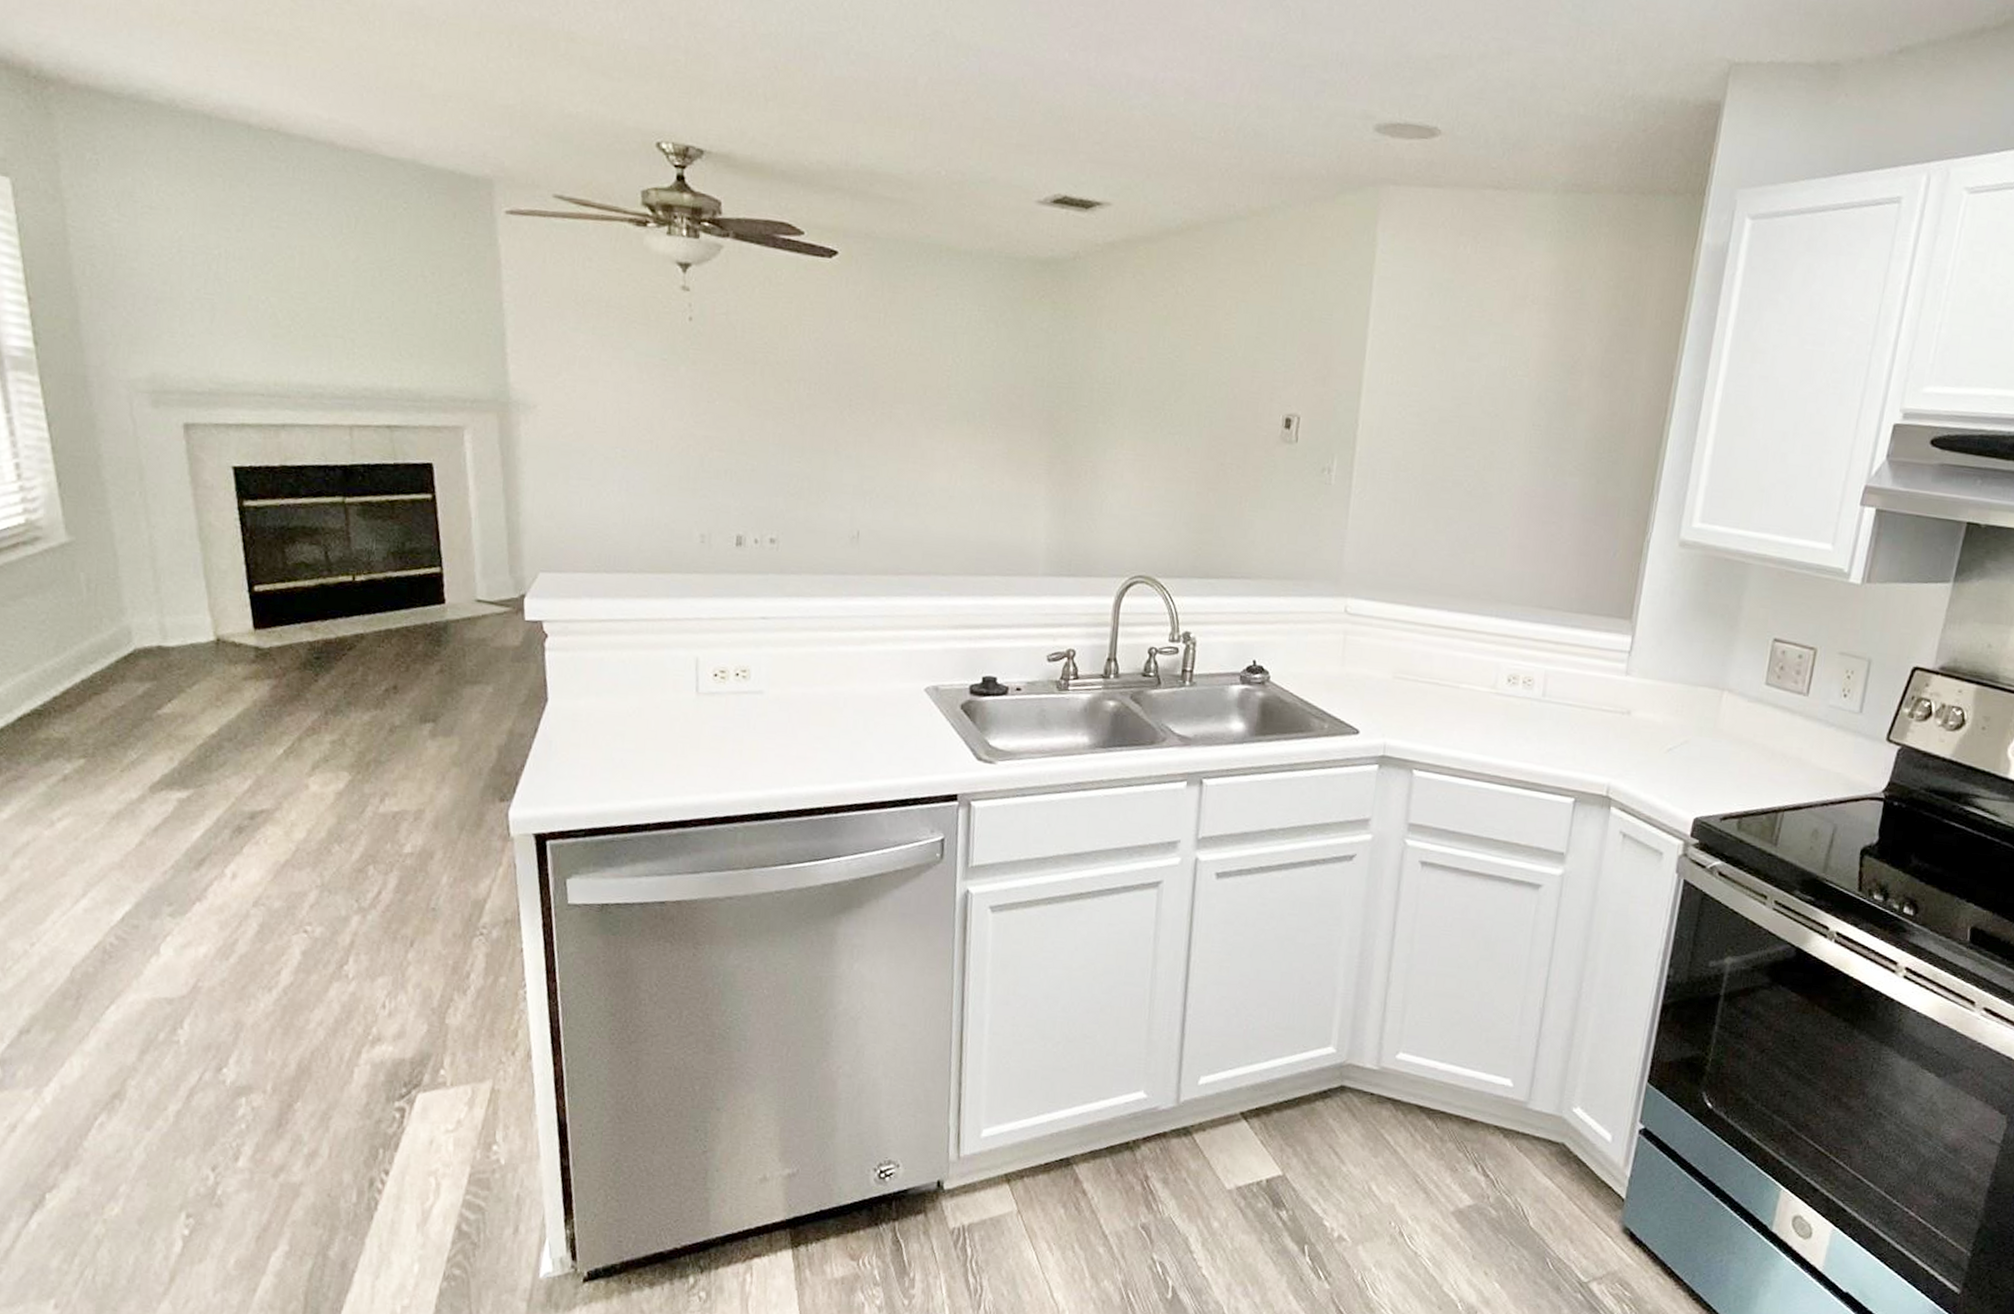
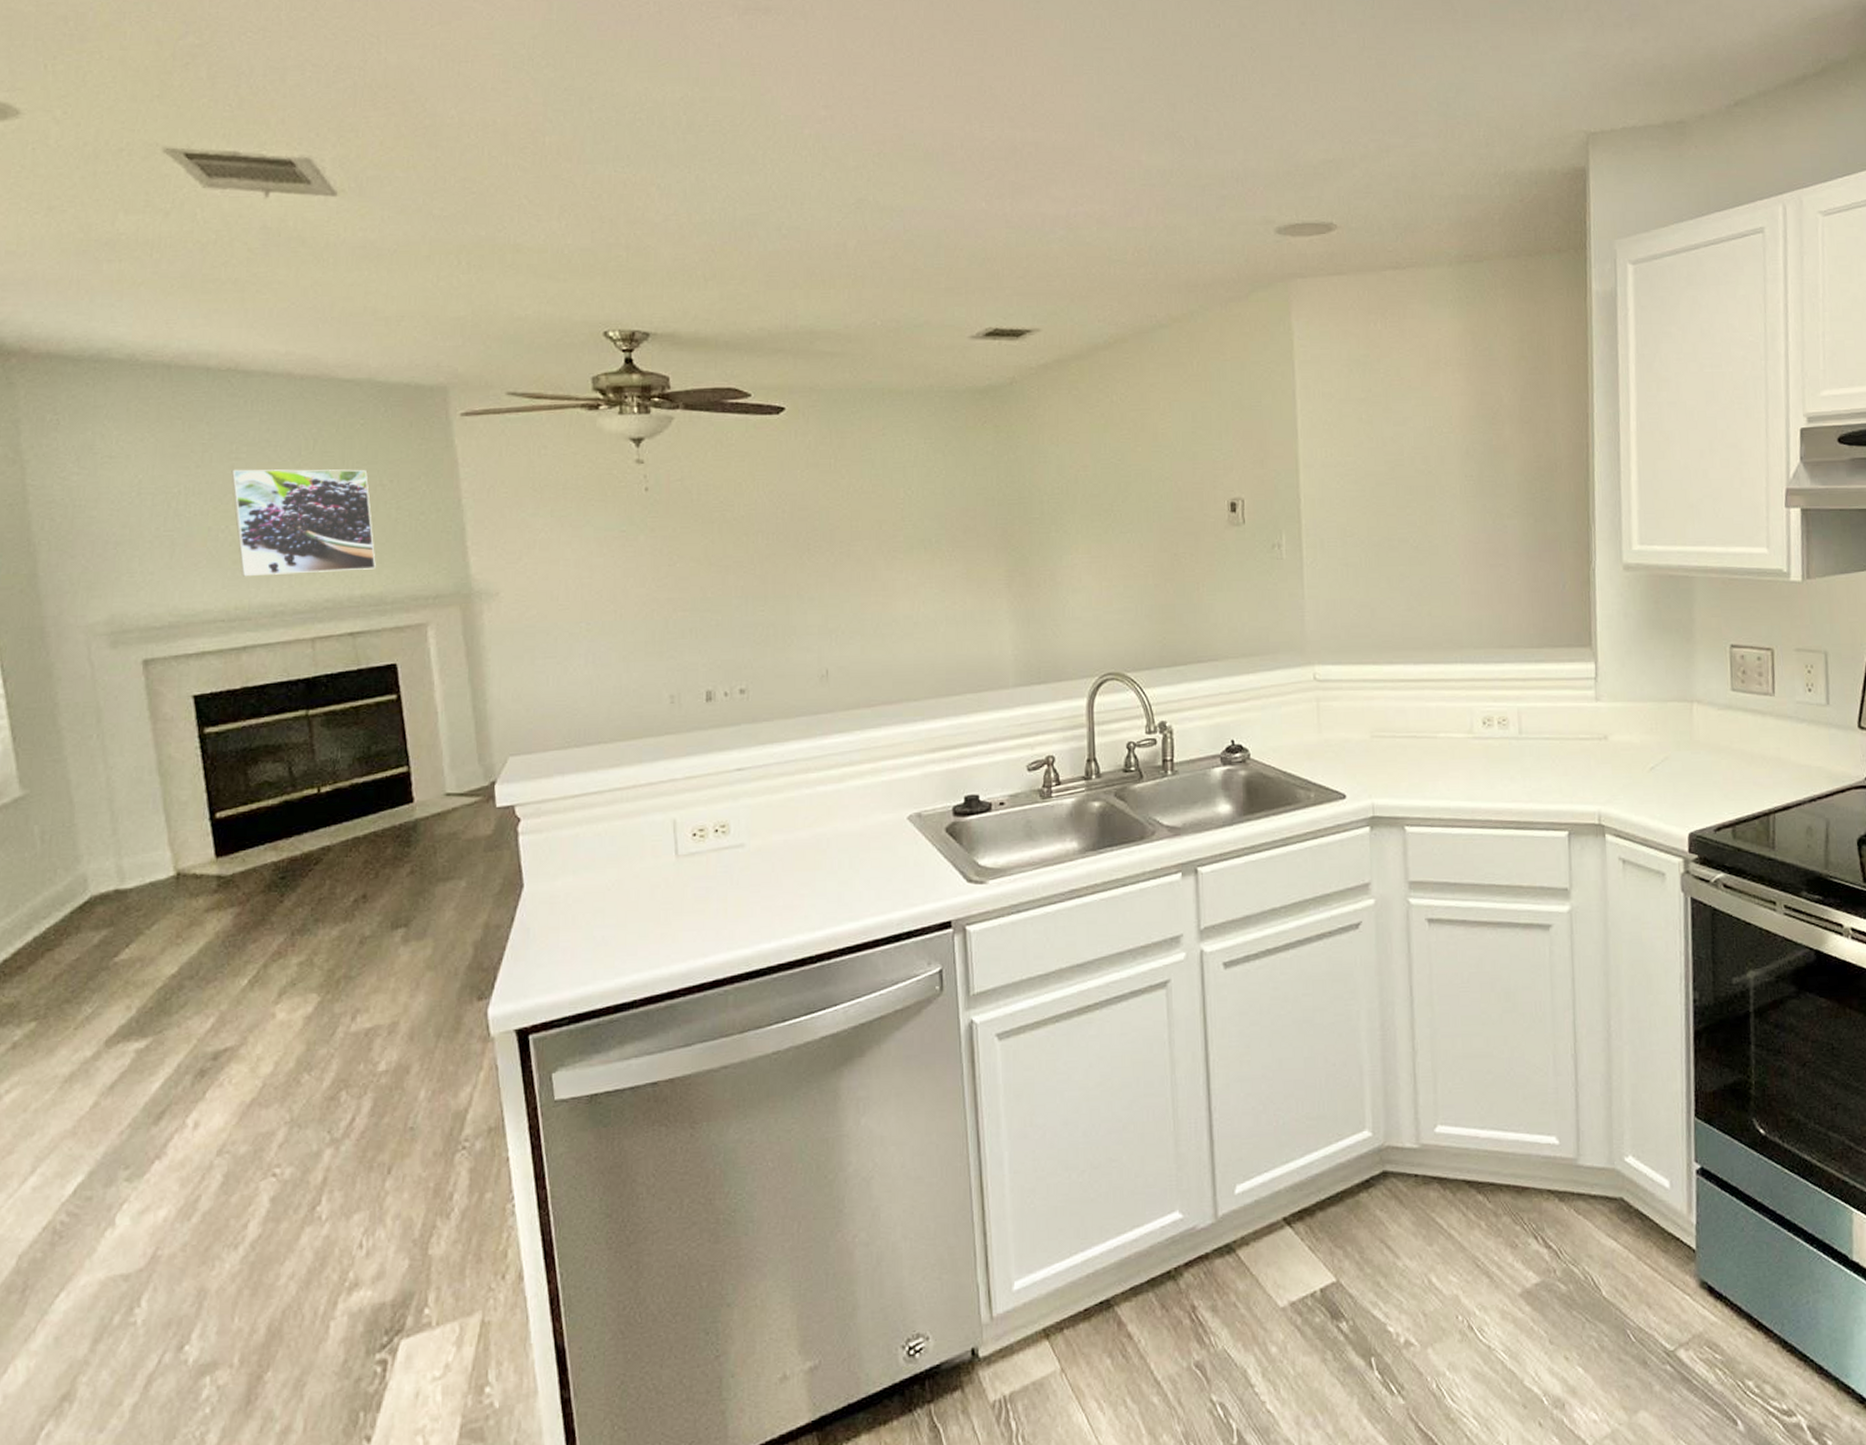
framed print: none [271,238,415,364] -> present [231,469,376,577]

